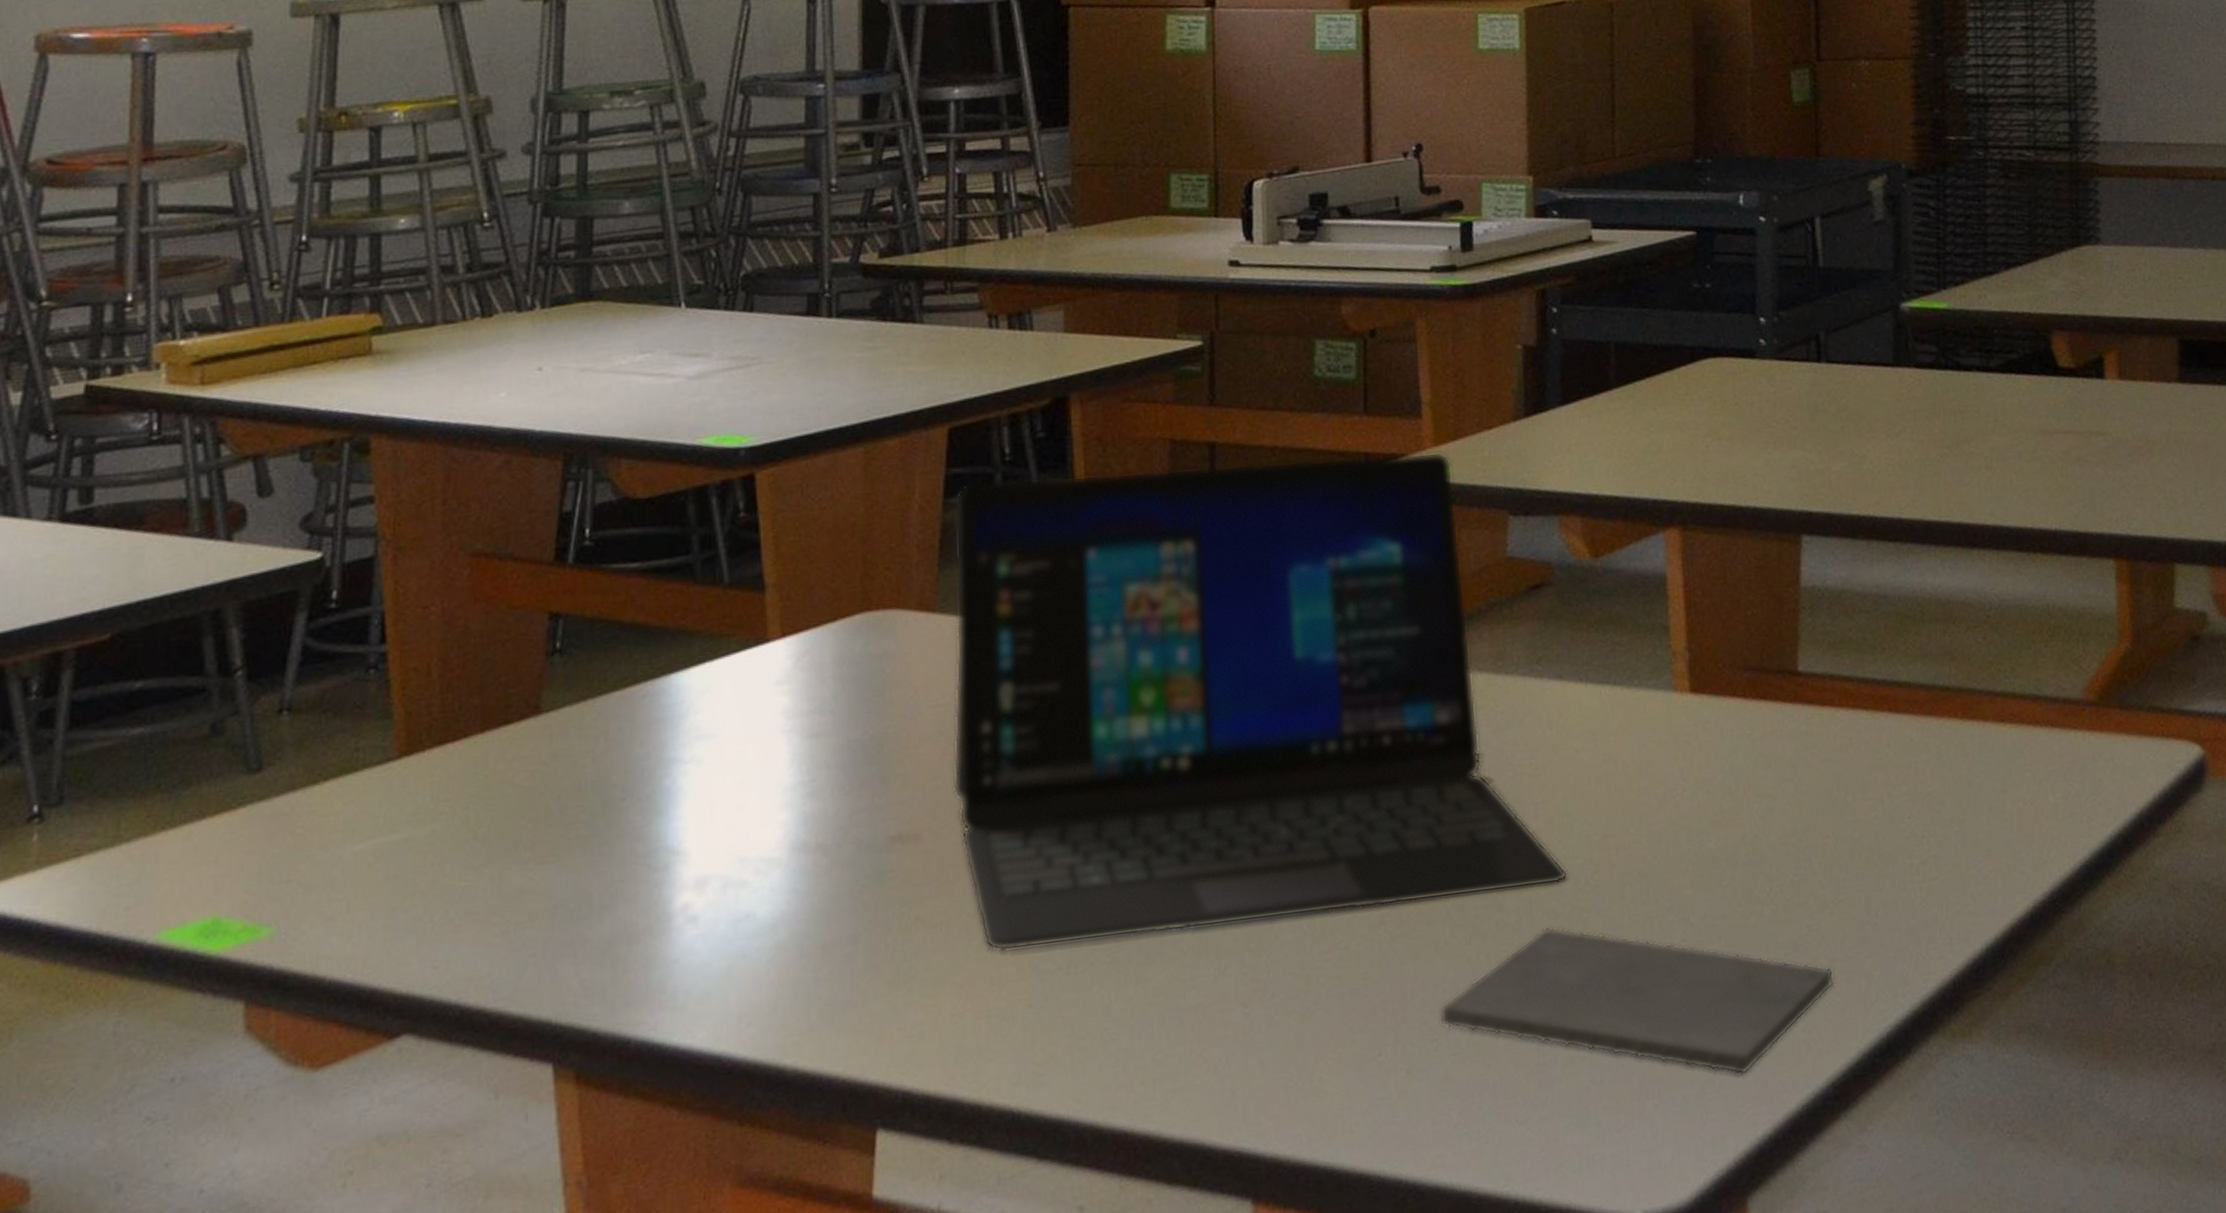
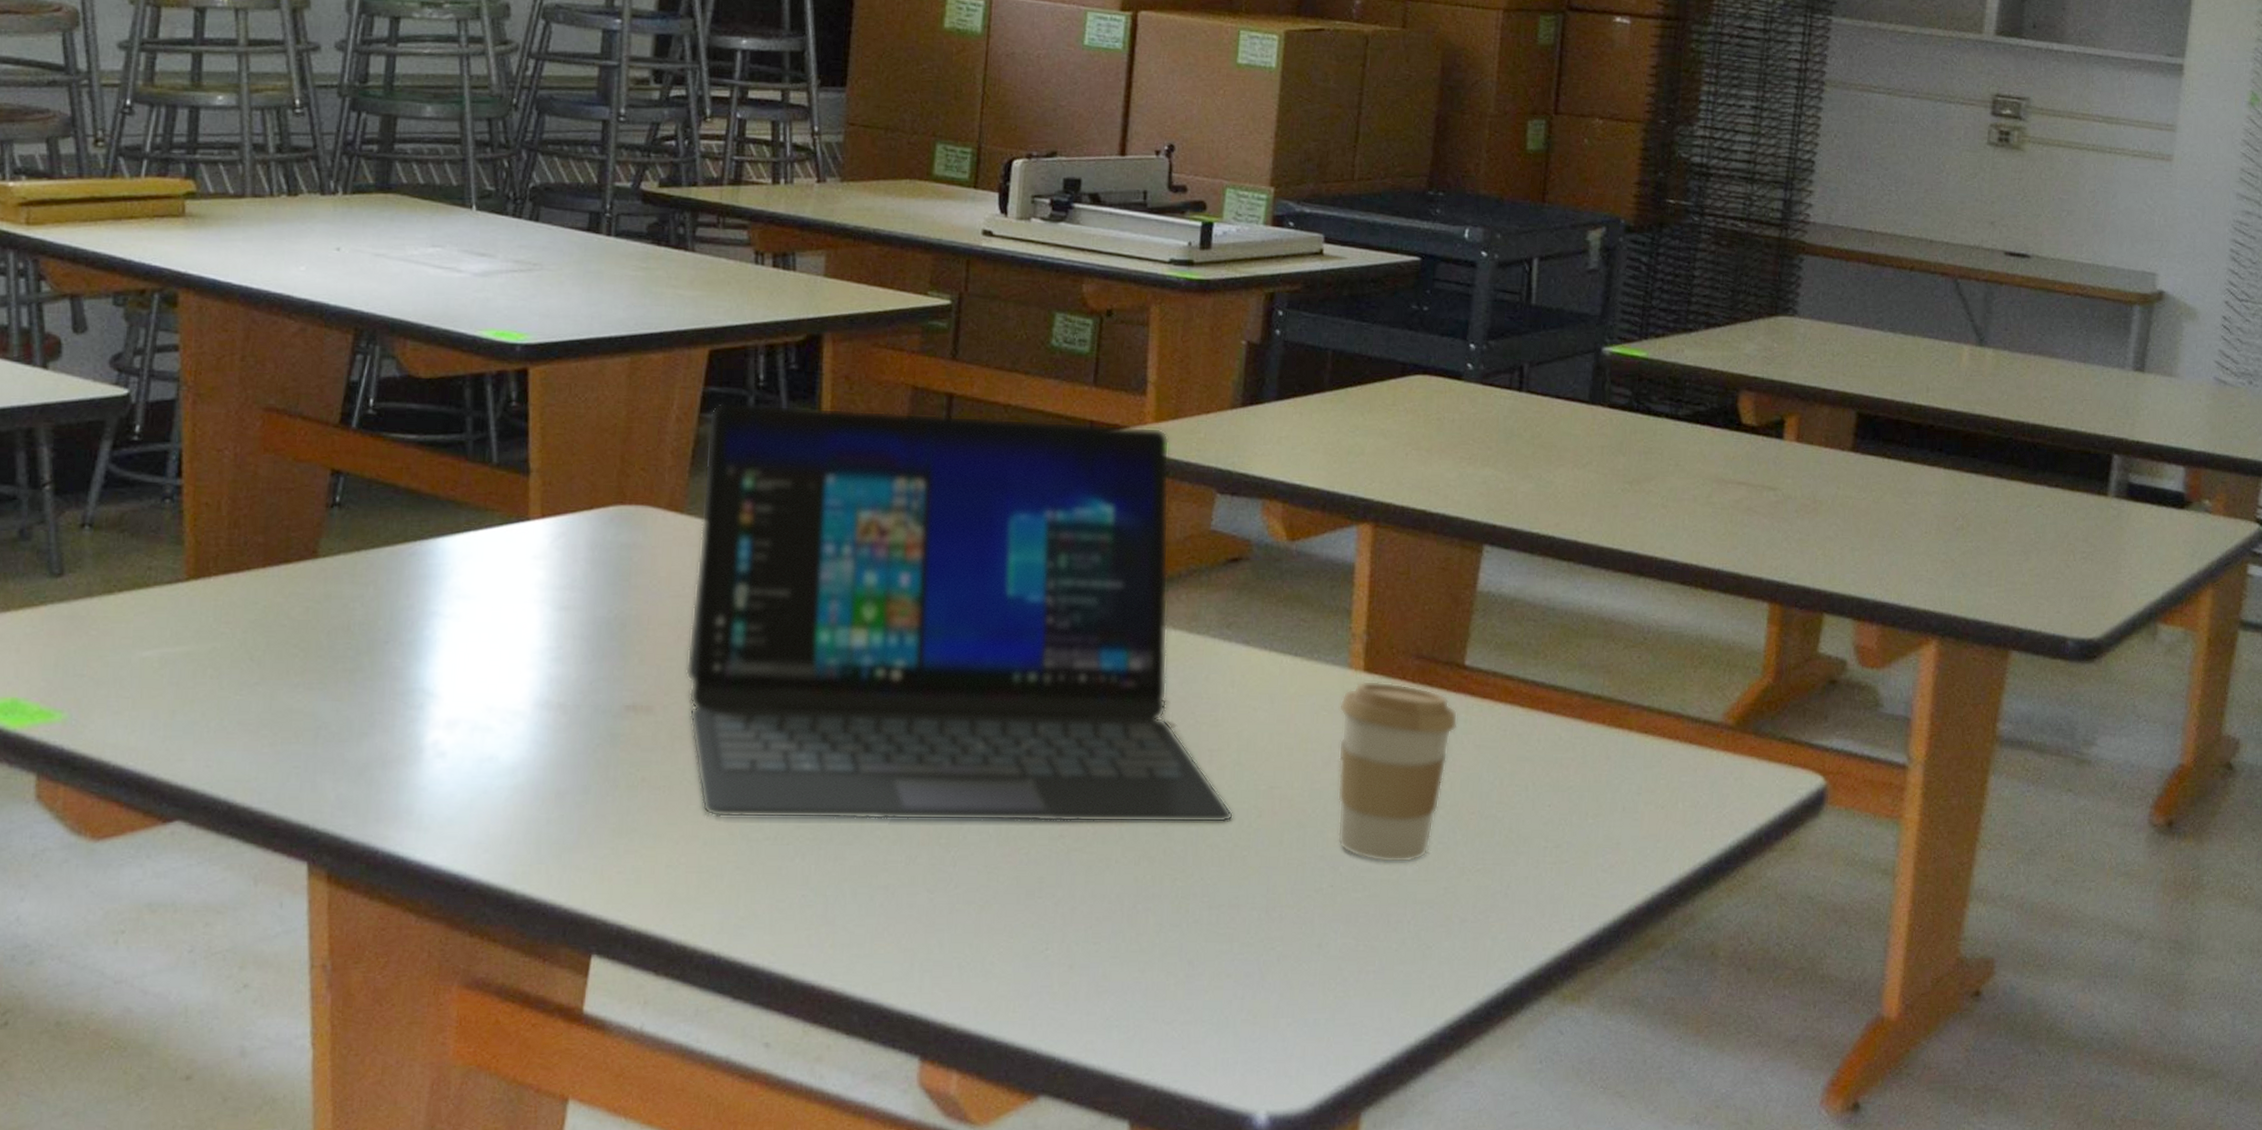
notepad: present [1440,926,1834,1075] -> none [1104,859,1463,1007]
coffee cup: none [1667,701,1799,906] -> present [1337,680,1458,863]

